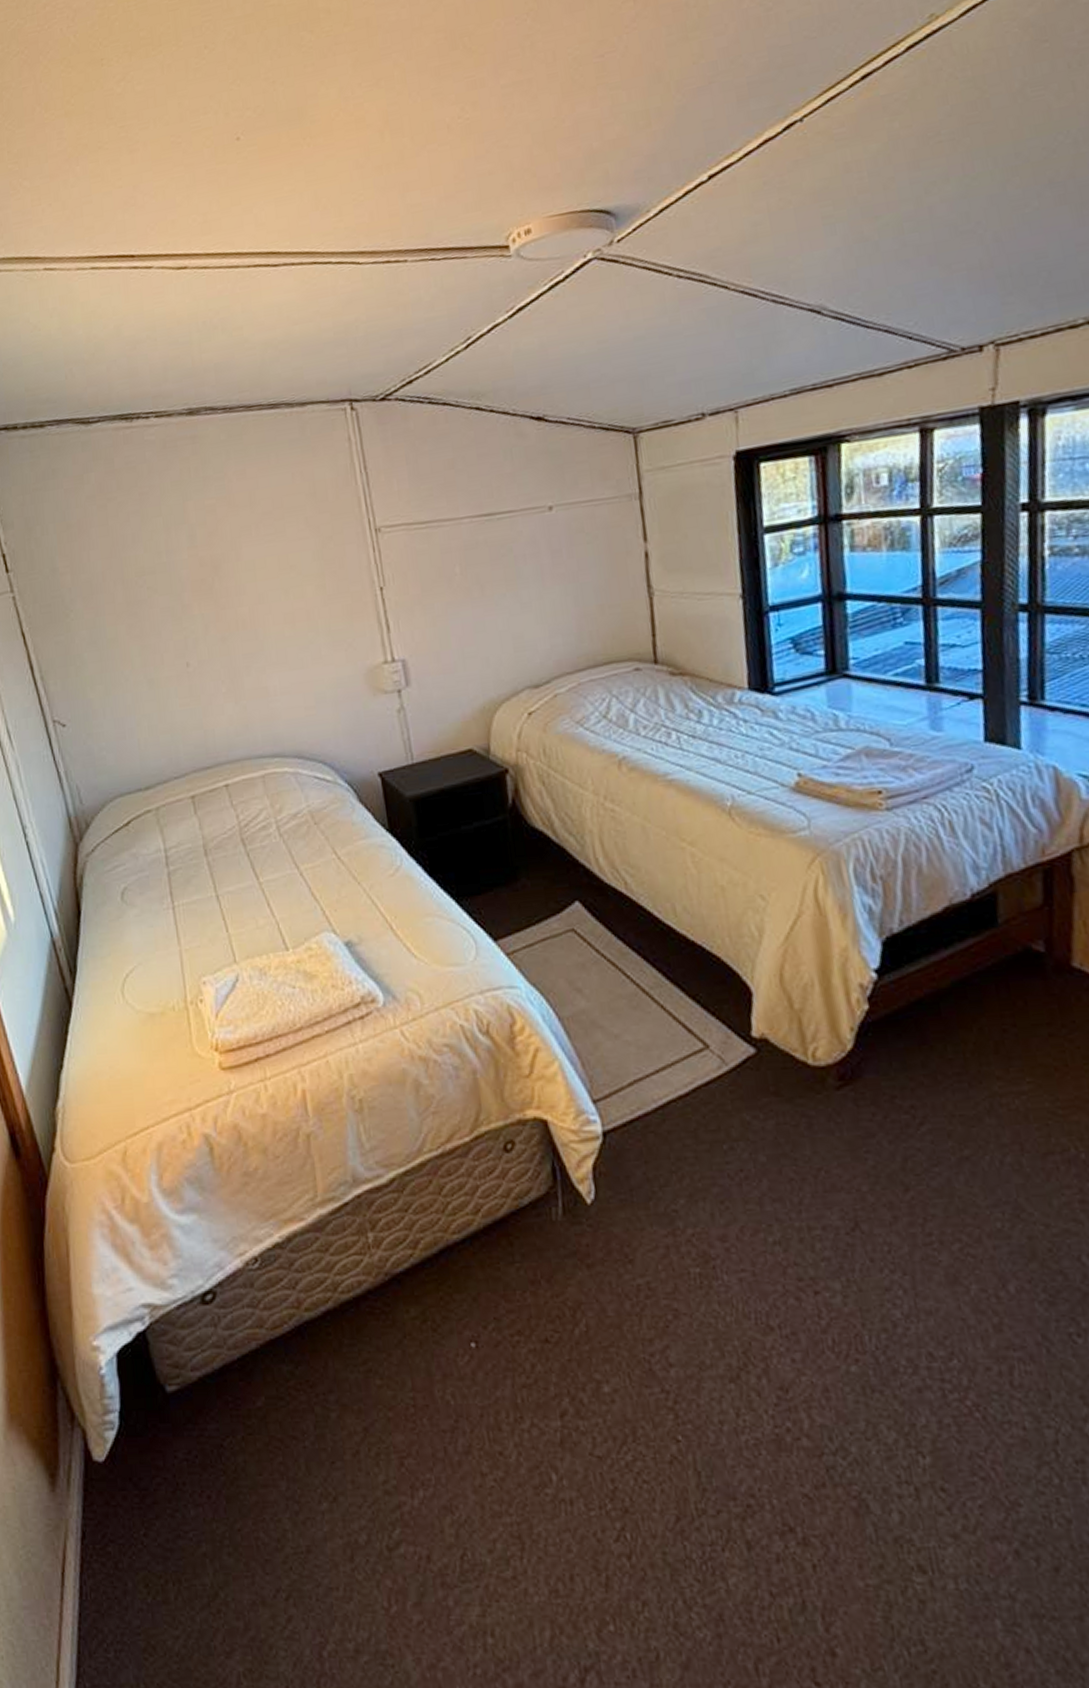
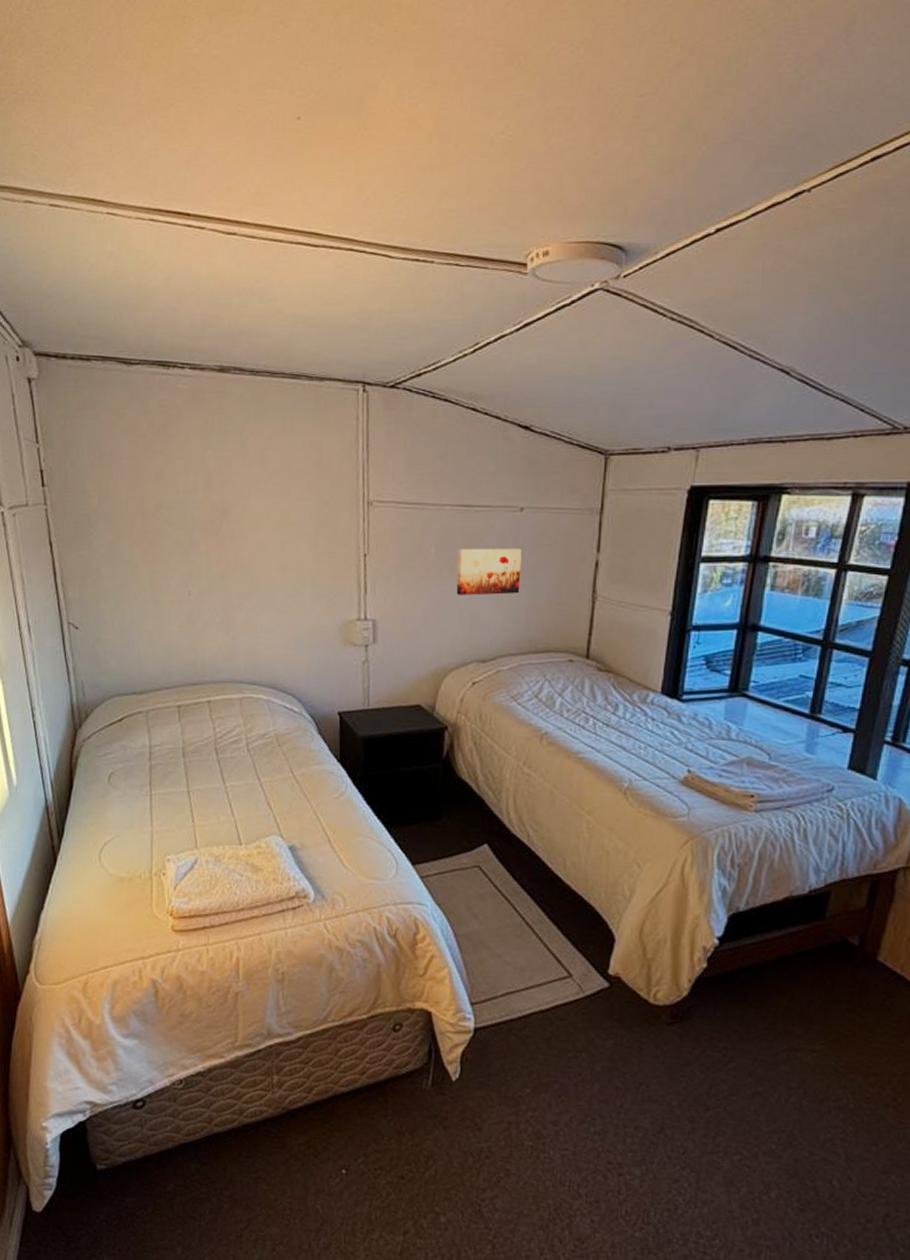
wall art: none [486,552,565,616] -> present [456,548,522,596]

